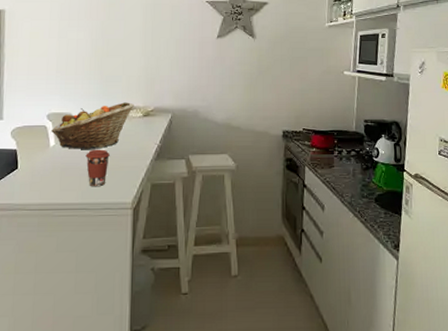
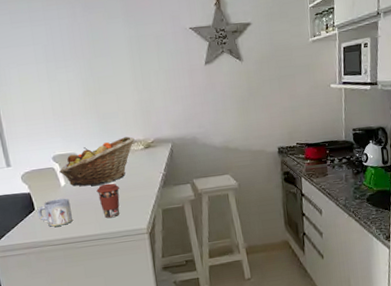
mug: none [19,159,56,189] -> present [37,198,73,227]

